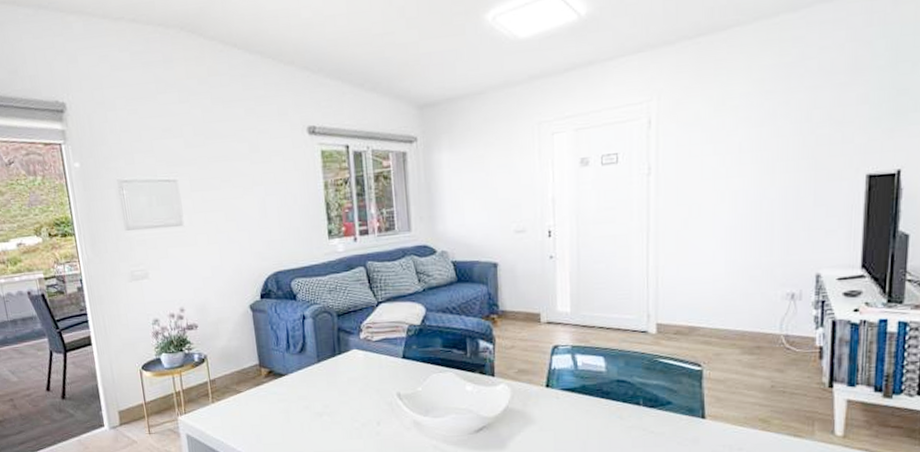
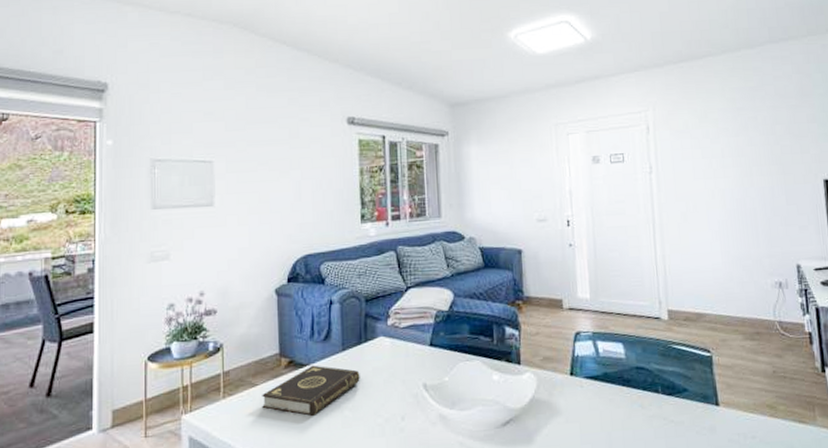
book: none [246,375,336,420] -> present [262,365,360,417]

